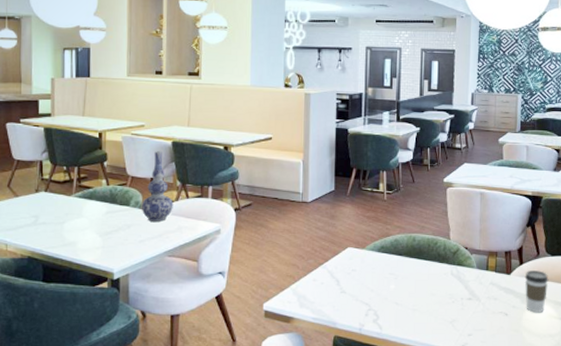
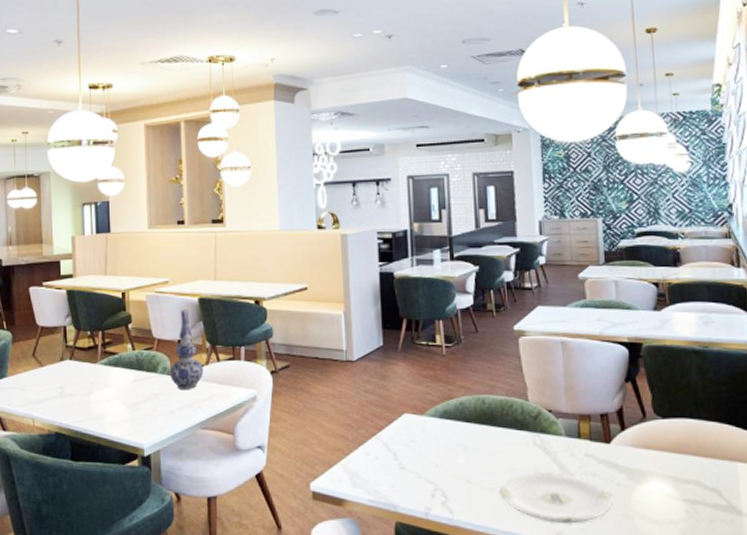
plate: none [422,297,507,337] -> present [500,472,612,524]
coffee cup: present [524,270,549,313] -> none [629,437,662,492]

